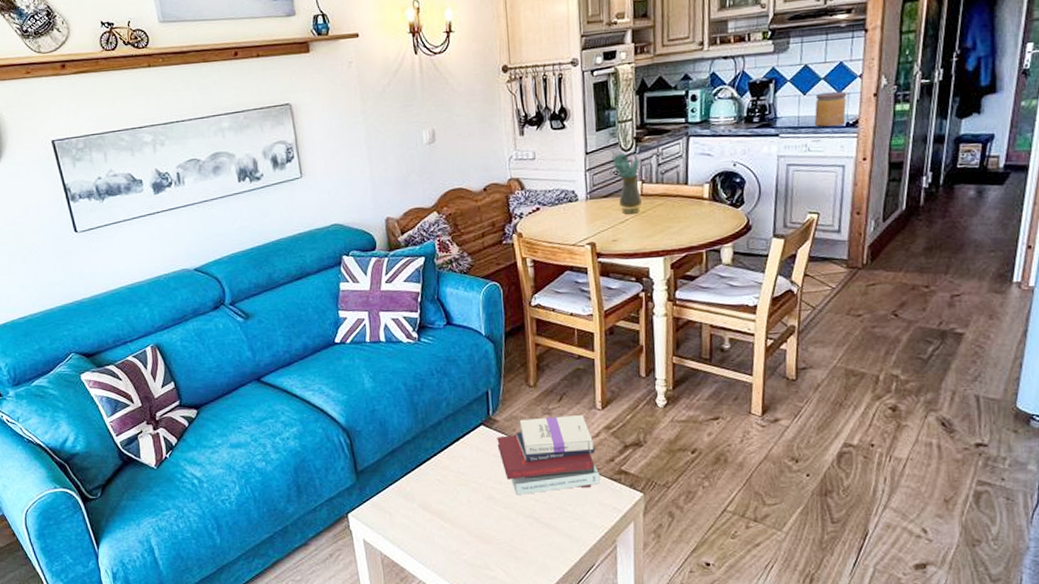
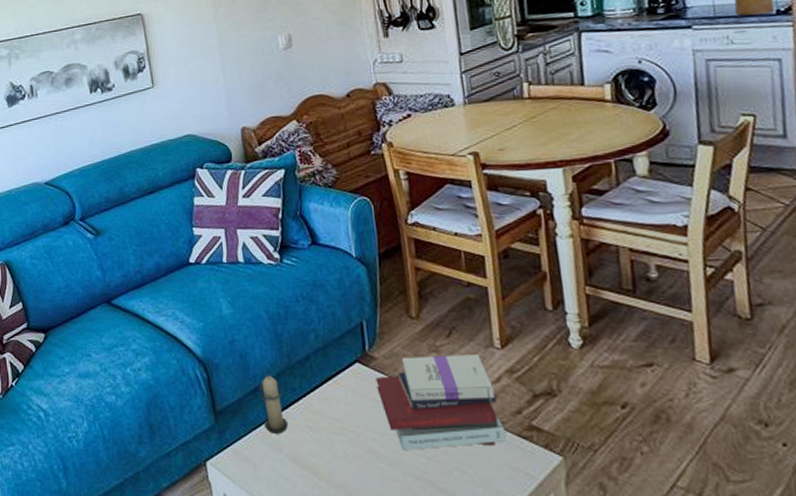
candle: none [395,437,420,488] -> present [258,373,288,434]
vase: present [611,151,642,215] -> none [490,50,531,121]

